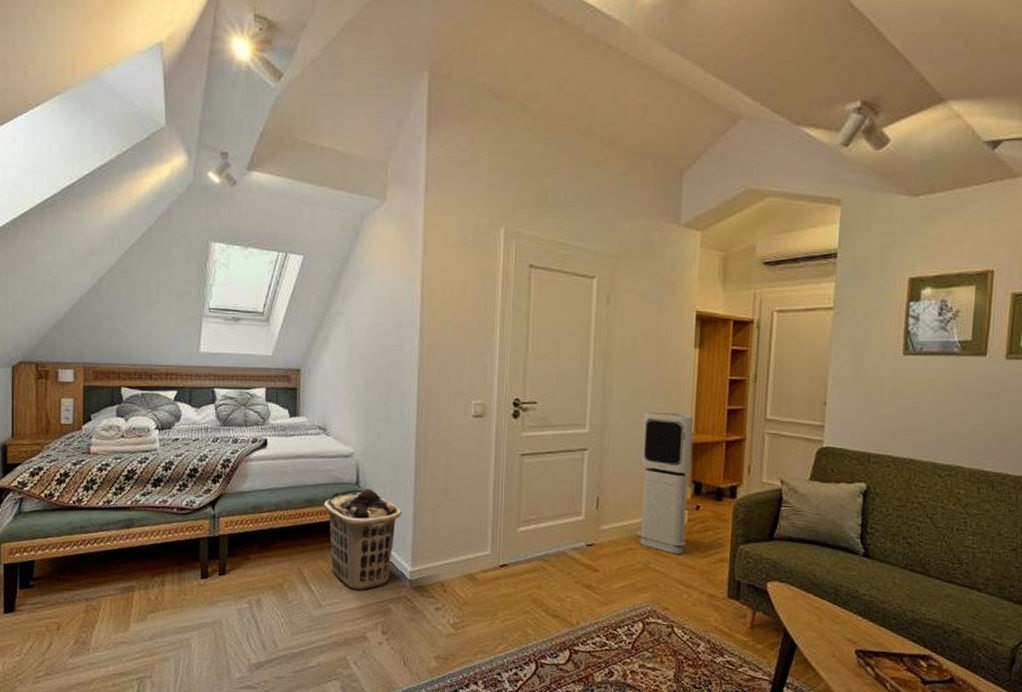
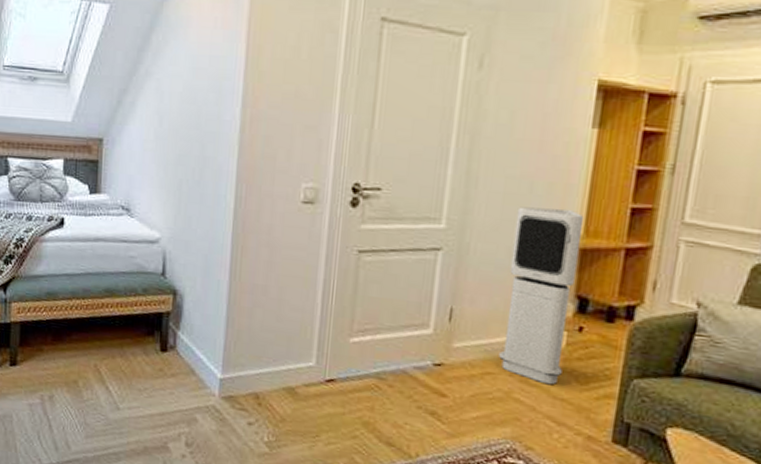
clothes hamper: present [324,488,403,590] -> none [125,280,214,396]

